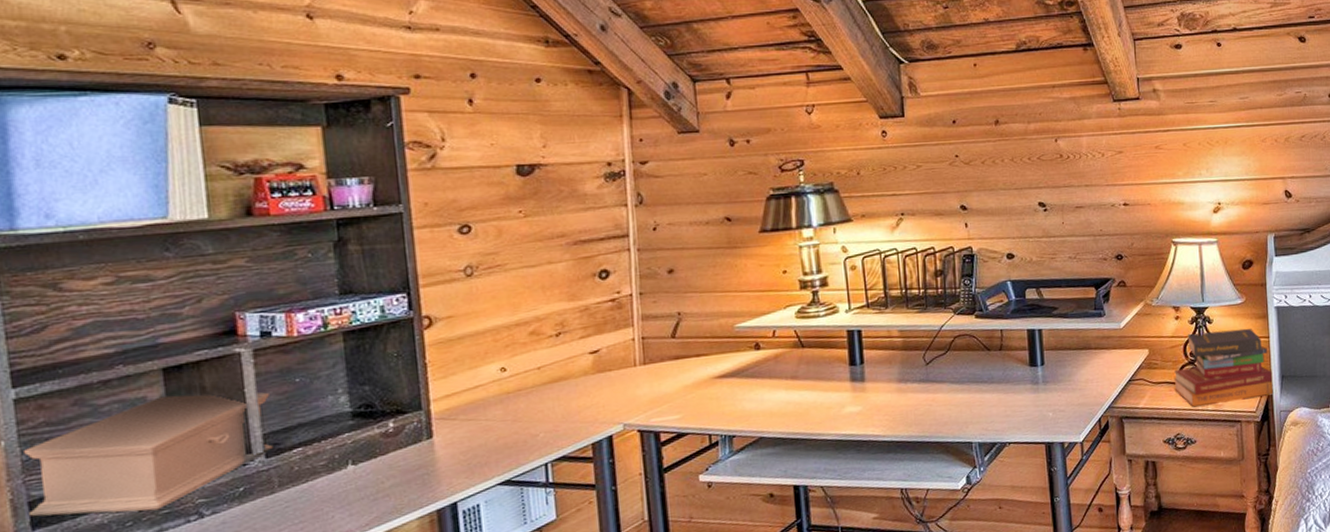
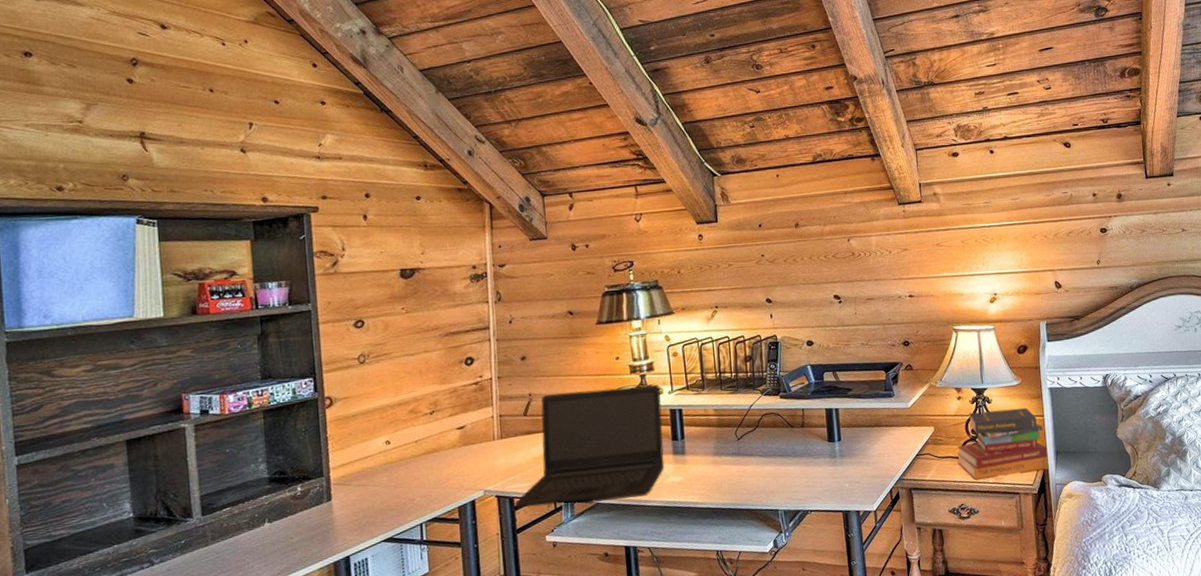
decorative box: present [24,392,273,517] -> none [22,460,208,562]
laptop: none [660,303,840,444] -> present [514,385,665,508]

